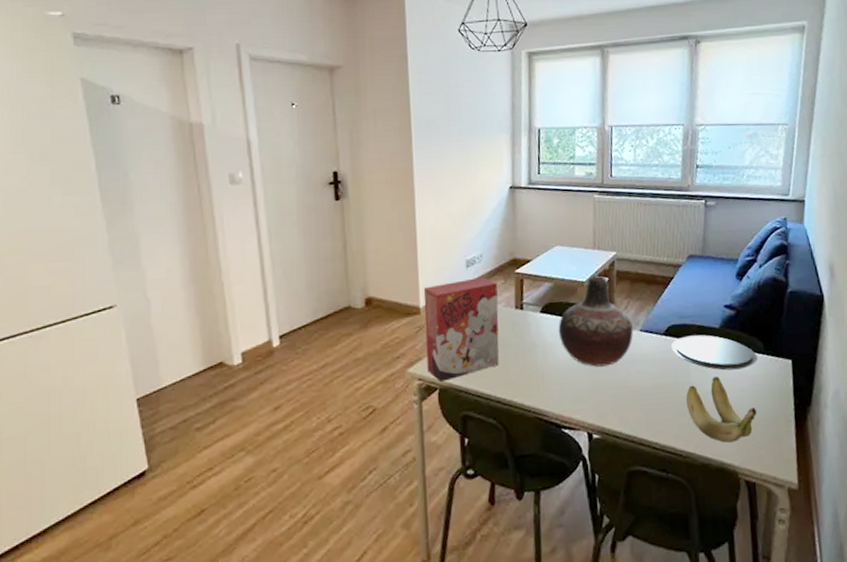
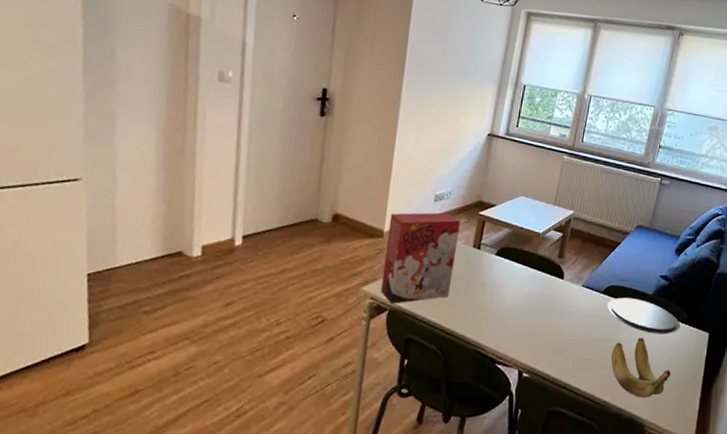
vase: present [558,275,633,367] -> none [508,229,577,313]

